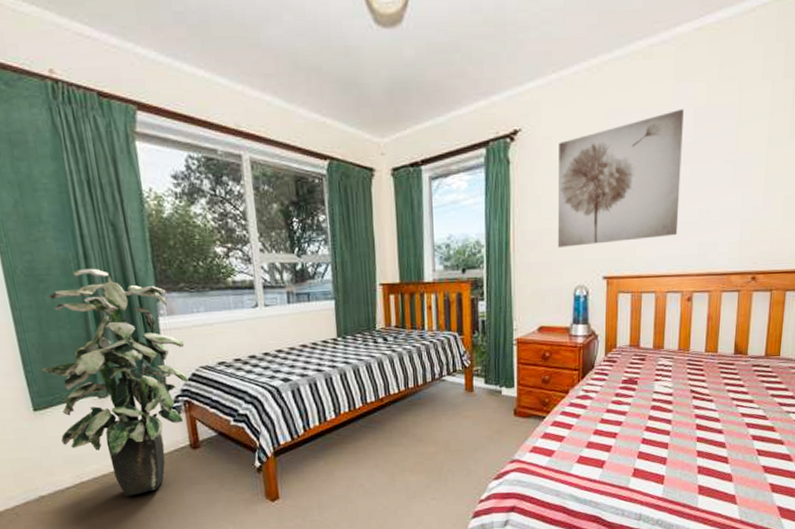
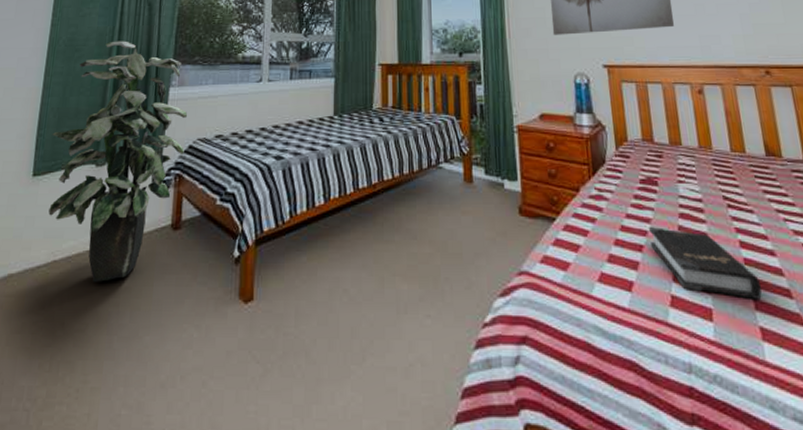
hardback book: none [624,418,707,466] -> present [649,227,762,299]

